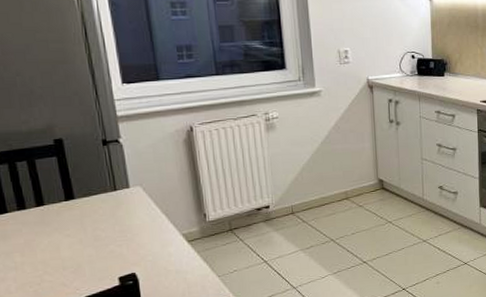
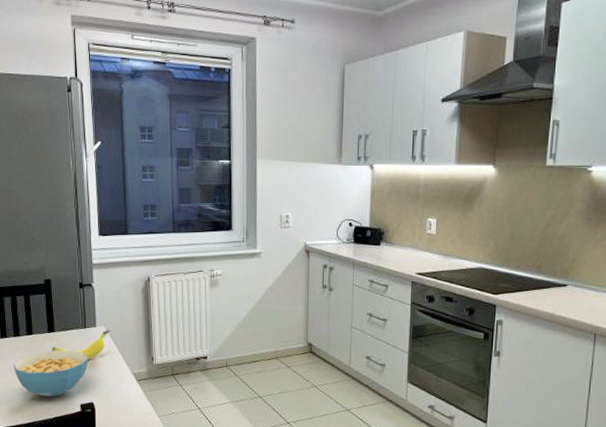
cereal bowl: none [21,217,124,275] -> present [13,350,89,397]
banana: none [73,190,148,226] -> present [52,330,110,360]

